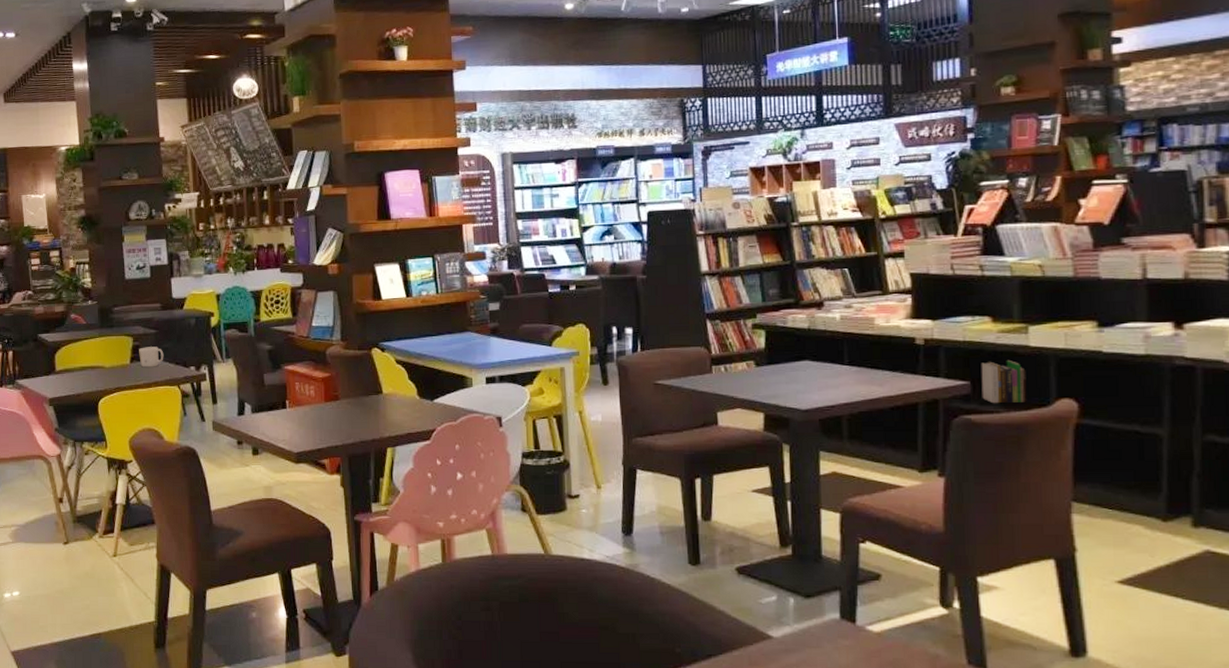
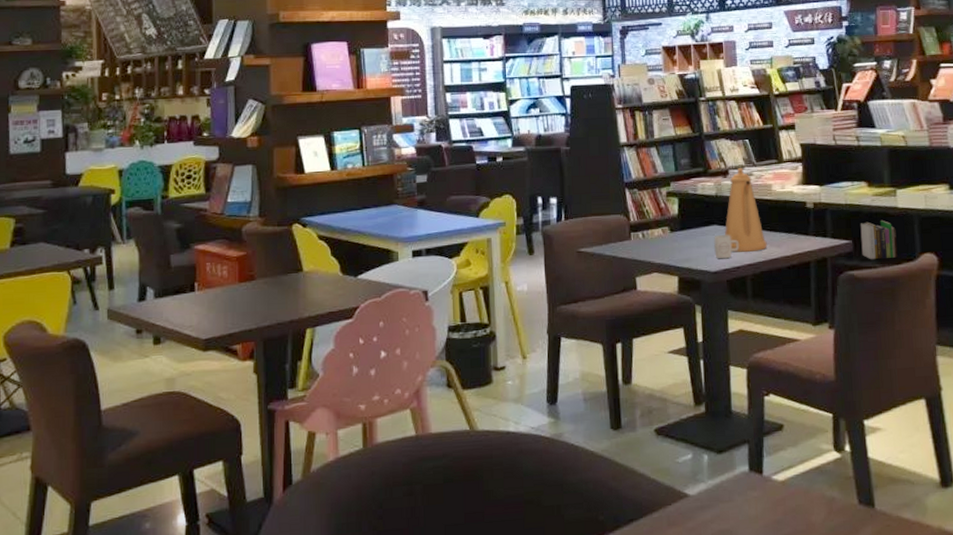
mug: present [139,346,164,368] -> none [22,228,53,252]
mug: none [805,371,834,397] -> present [714,235,739,259]
coffee pot: none [818,299,867,390] -> present [725,168,767,252]

